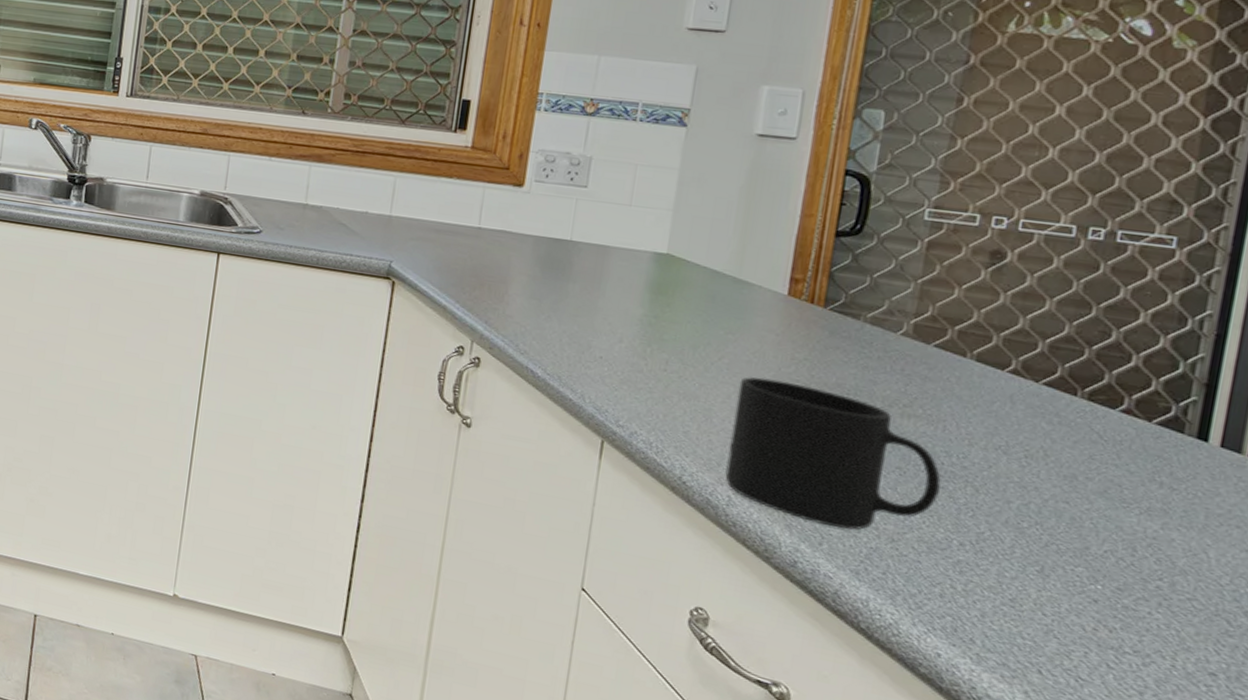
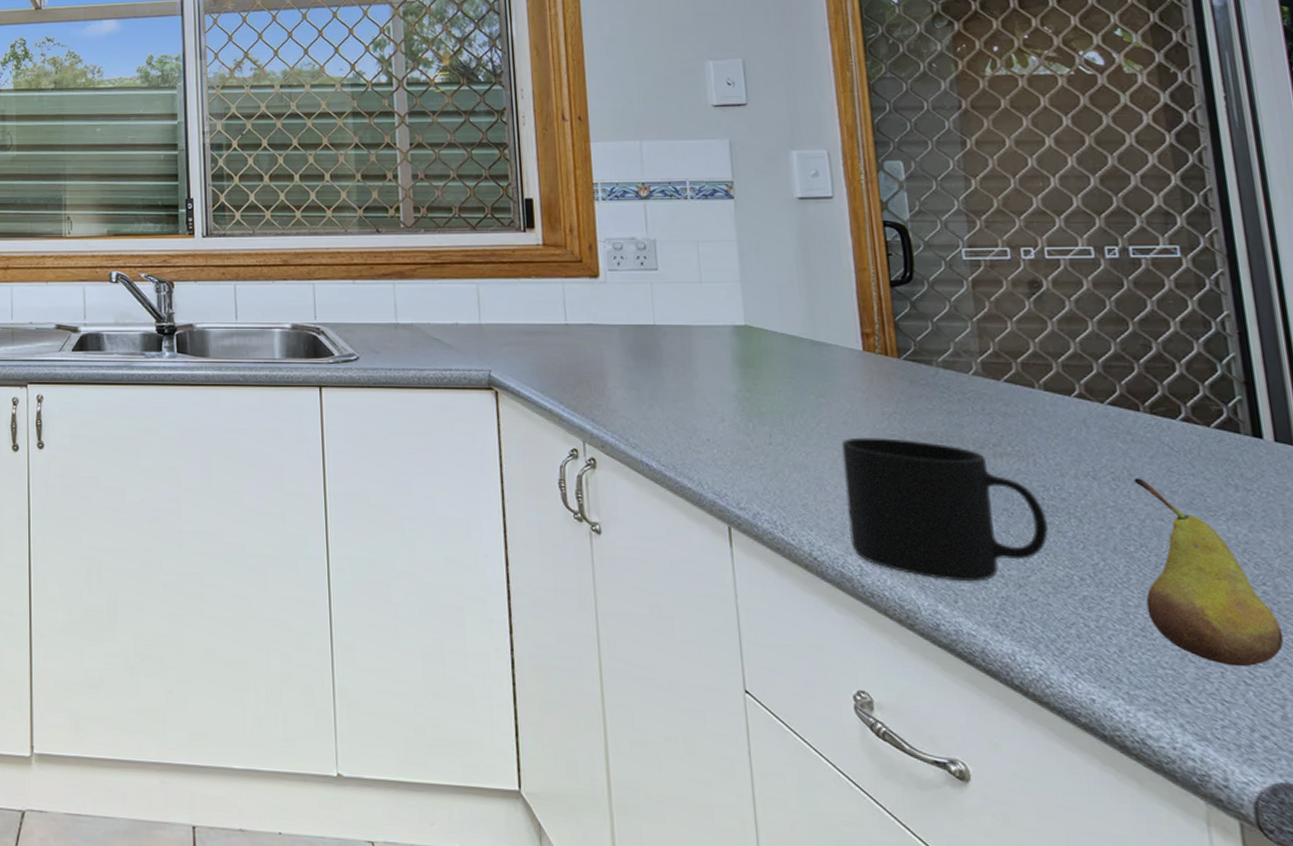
fruit: none [1022,459,1166,653] -> present [1134,478,1284,667]

